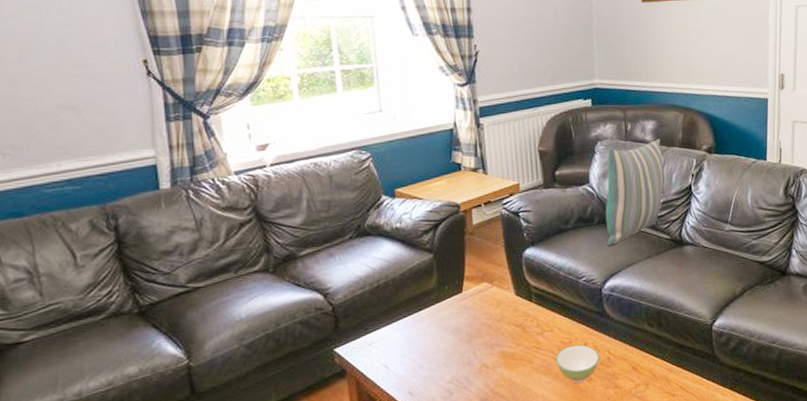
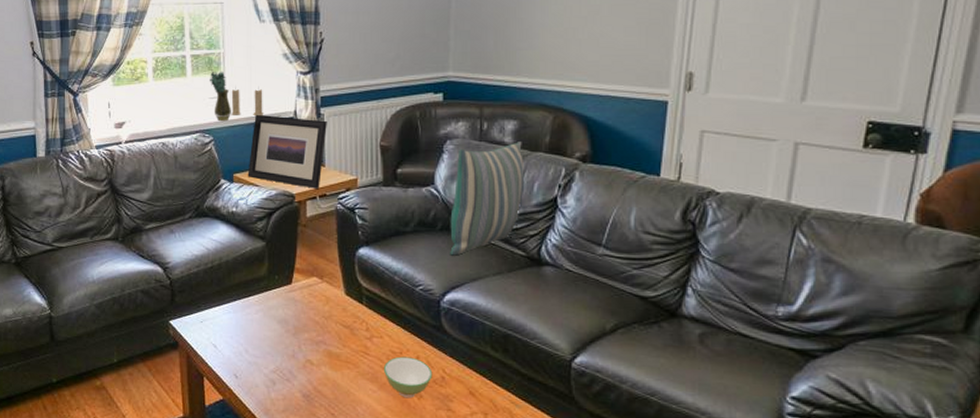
vase: none [363,84,389,137] -> present [210,69,231,122]
candle: none [387,99,424,131] -> present [231,85,264,117]
picture frame: none [410,127,487,197] -> present [247,114,327,189]

